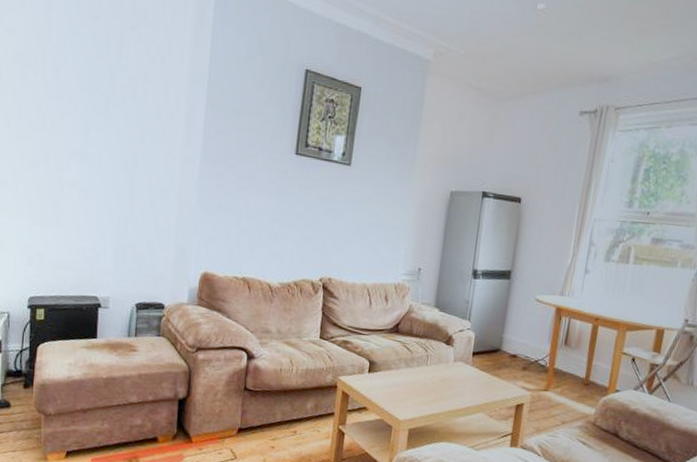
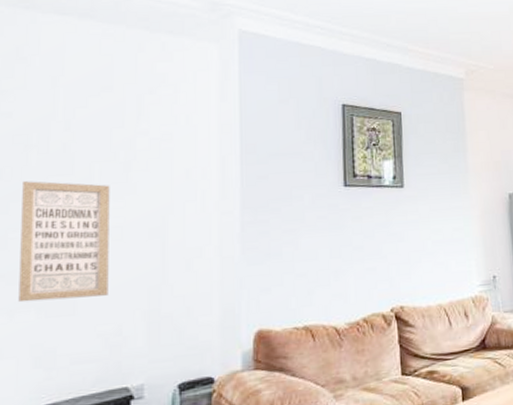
wall art: none [17,99,92,216] -> present [18,181,110,303]

